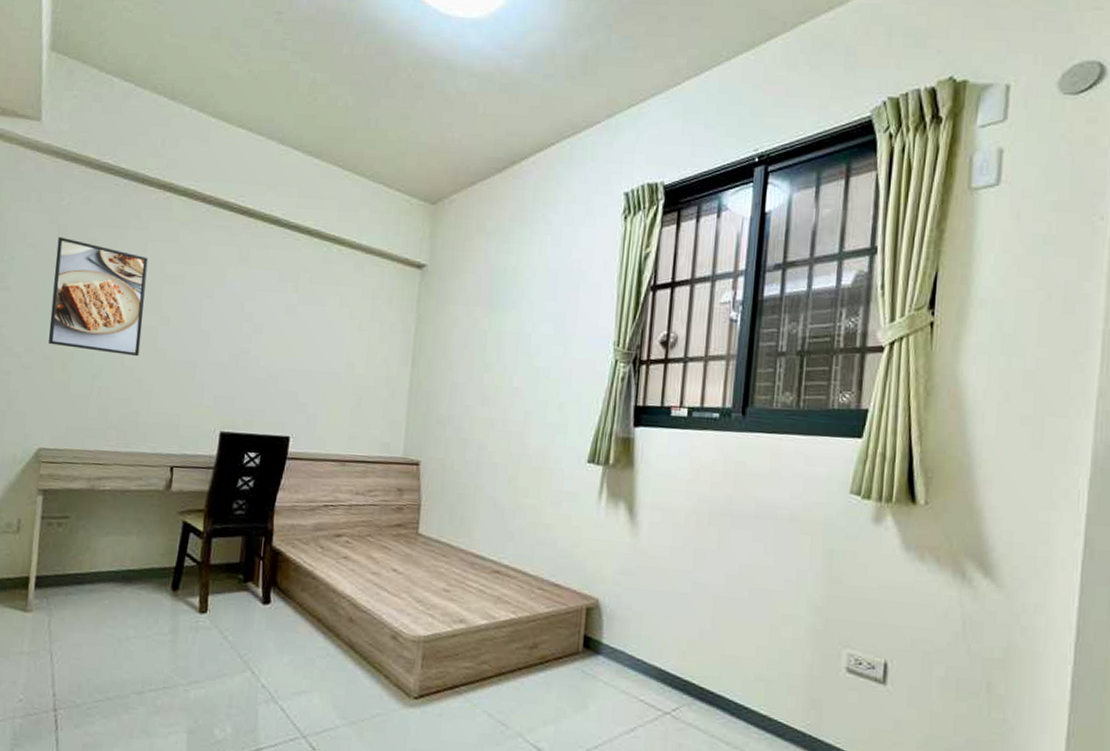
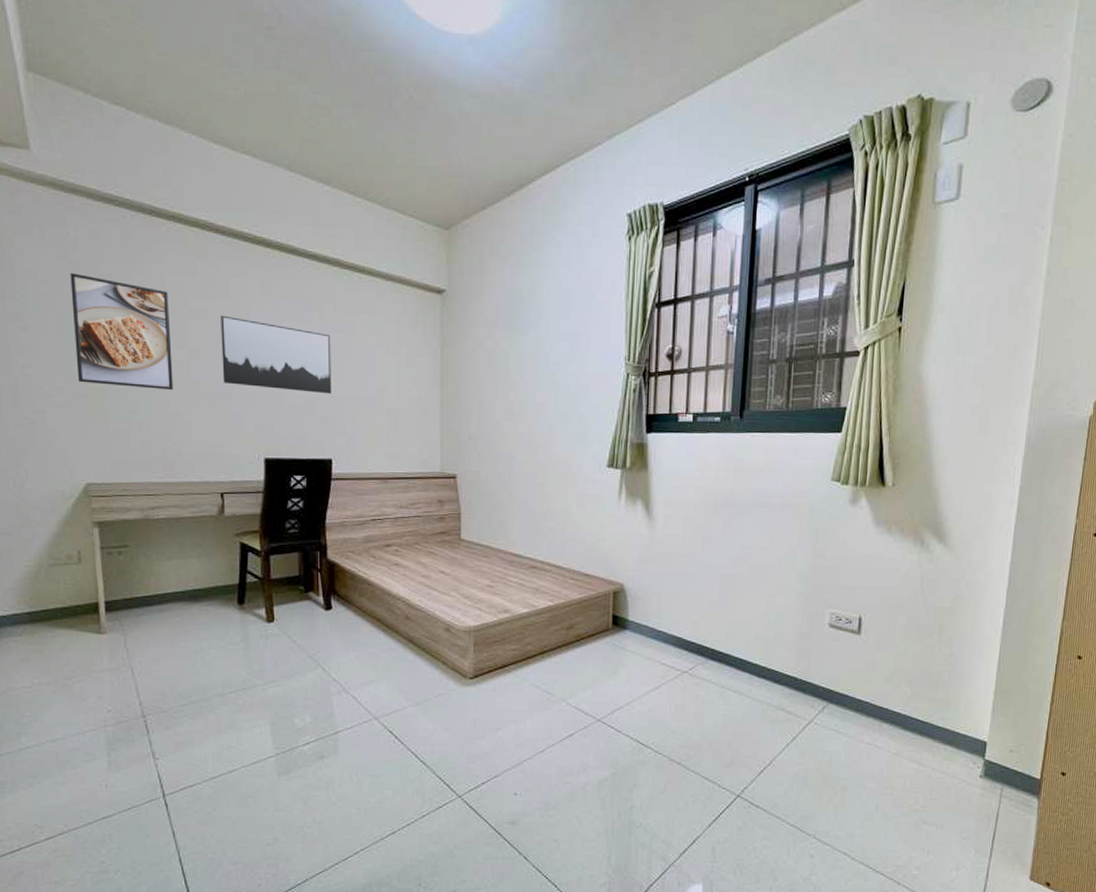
wall art: none [189,283,303,368] -> present [220,315,332,394]

